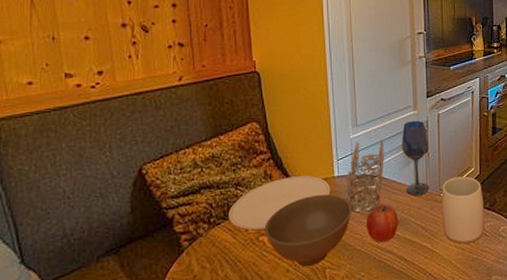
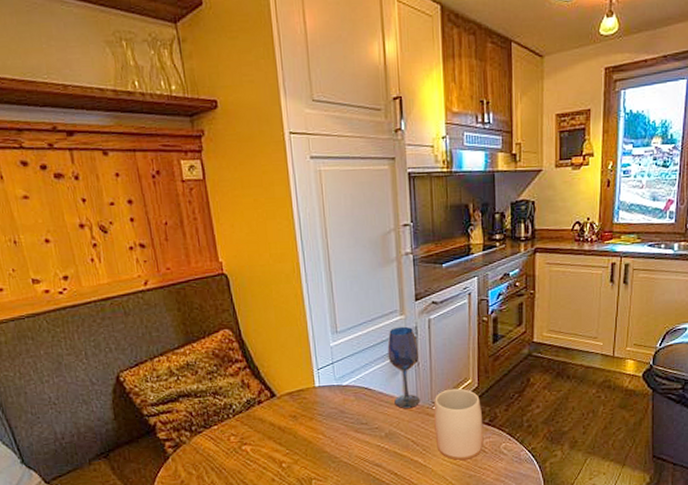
plate: present [228,175,331,231] -> none [209,385,312,440]
bowl: present [264,194,352,267] -> none [246,405,336,477]
napkin holder: present [345,139,384,212] -> none [328,347,369,424]
fruit: present [366,204,399,243] -> none [351,416,387,456]

